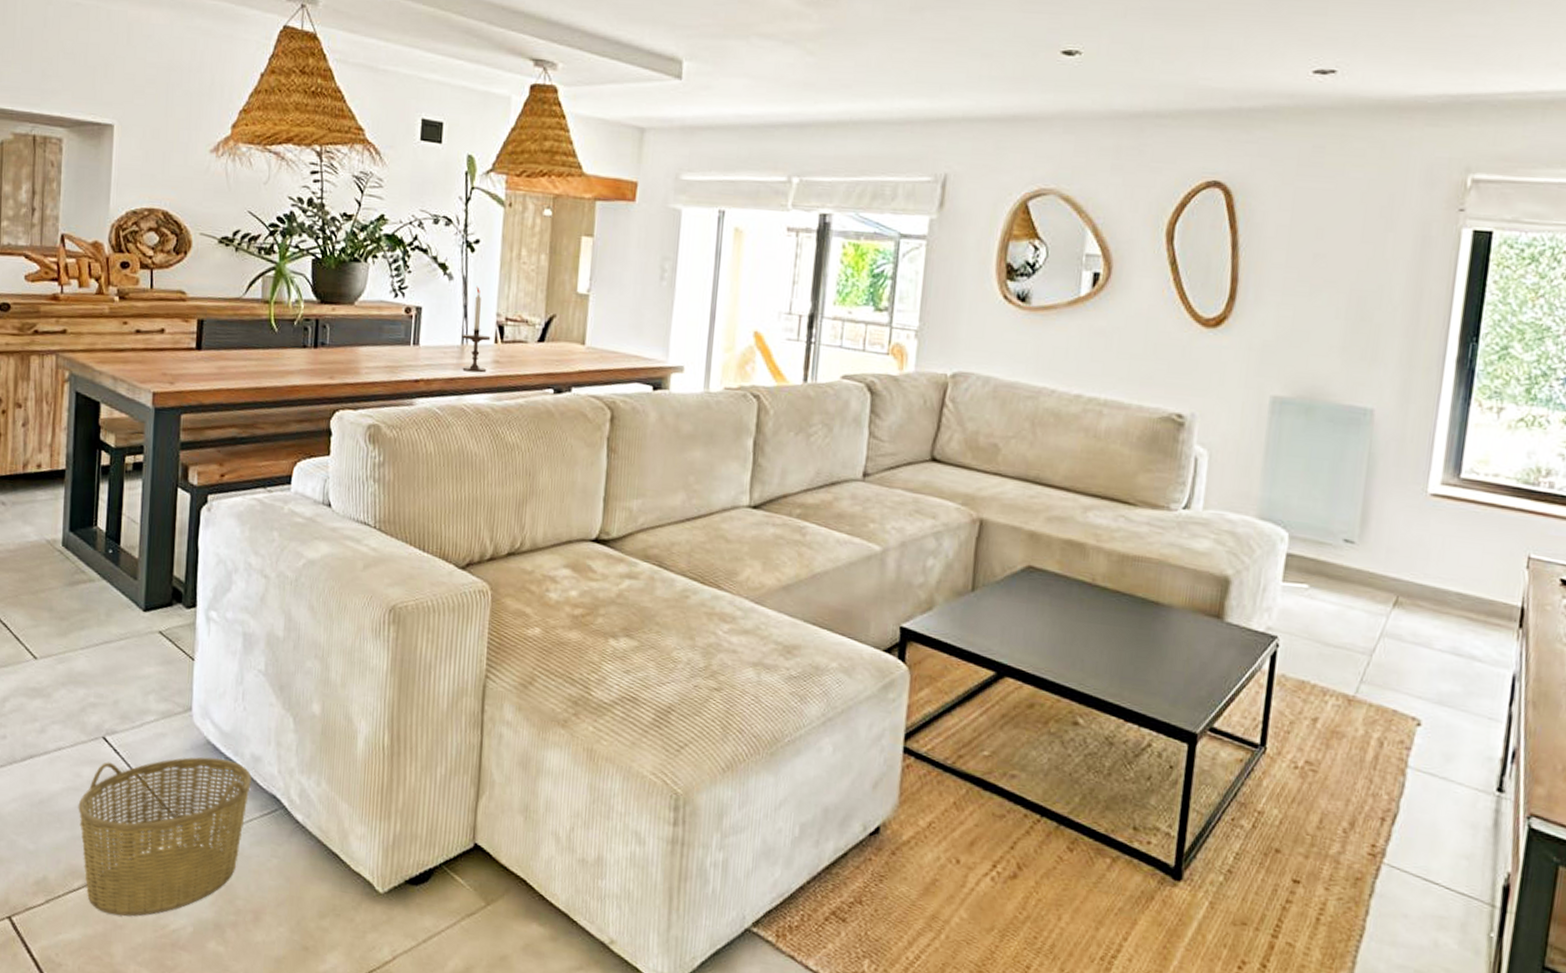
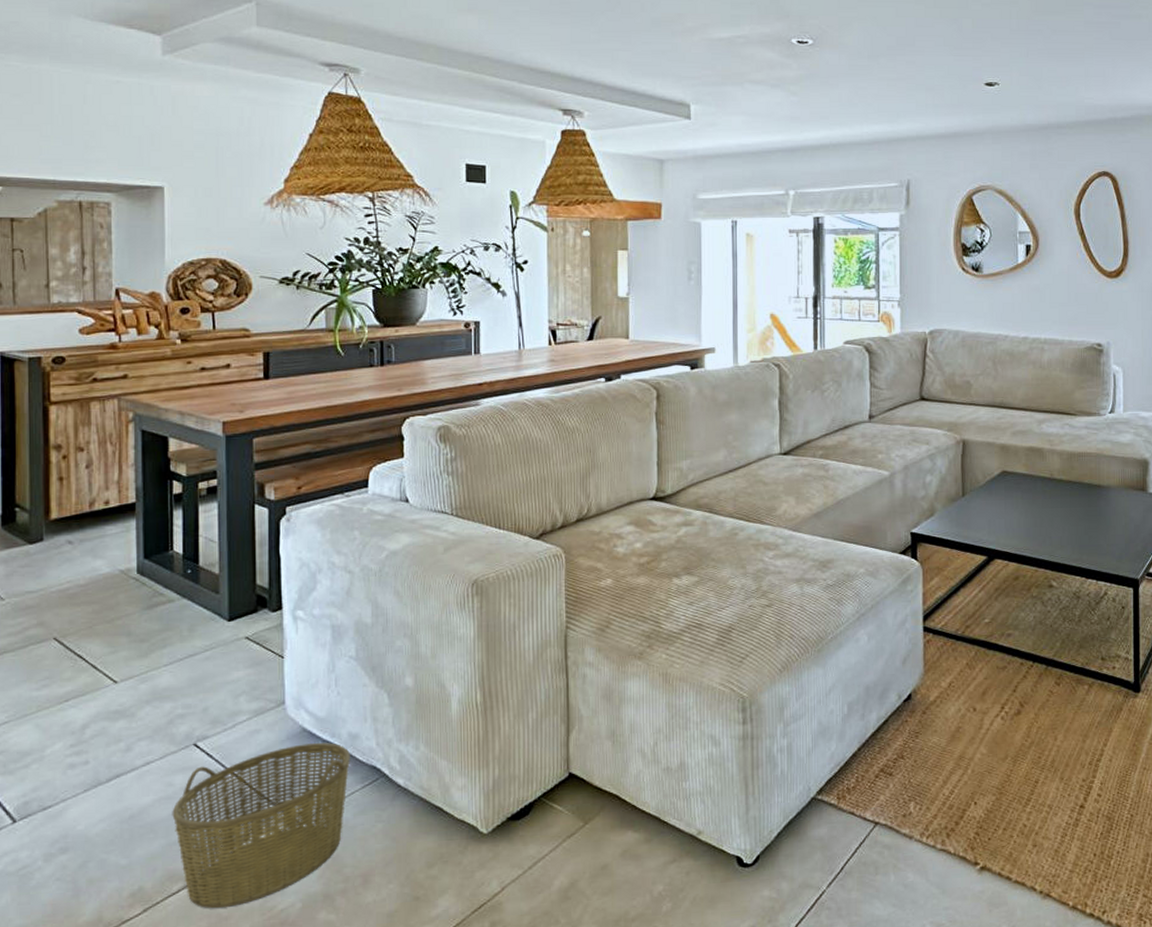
candlestick: present [461,286,491,373] -> none [518,299,545,372]

